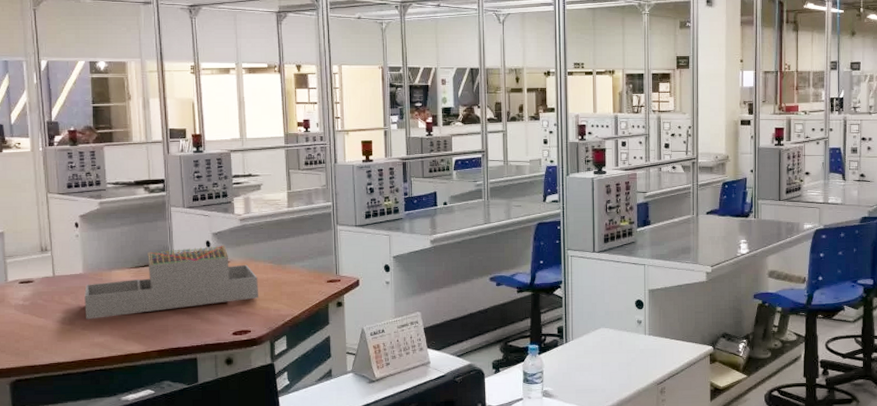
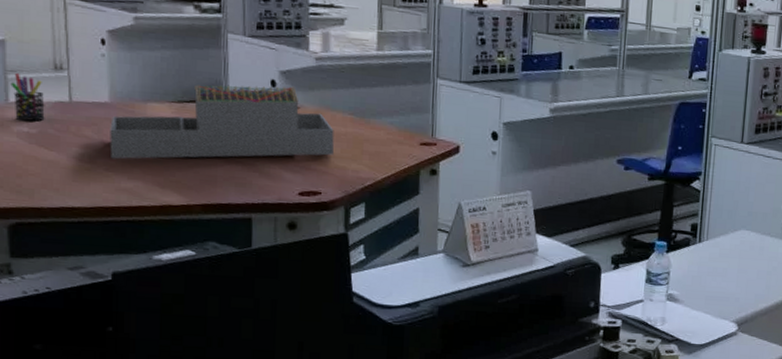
pen holder: none [9,257,35,295] -> present [10,72,45,121]

